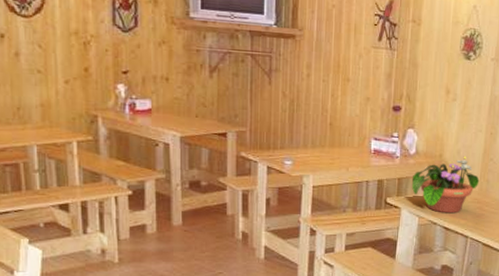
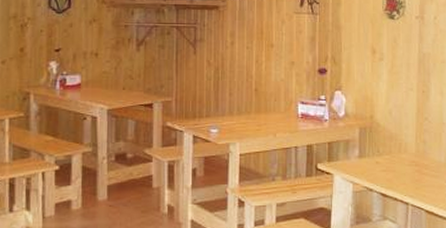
potted flower: present [412,156,480,214] -> none [344,116,416,178]

